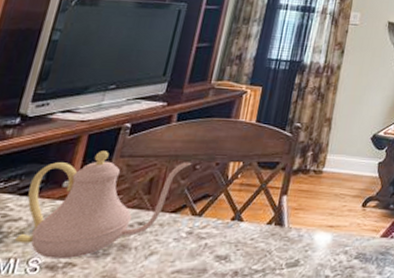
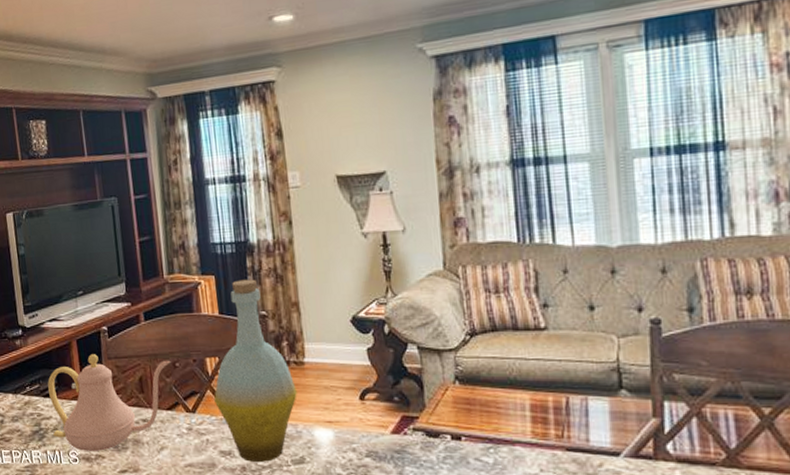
bottle: none [225,93,310,266] -> present [213,279,297,462]

